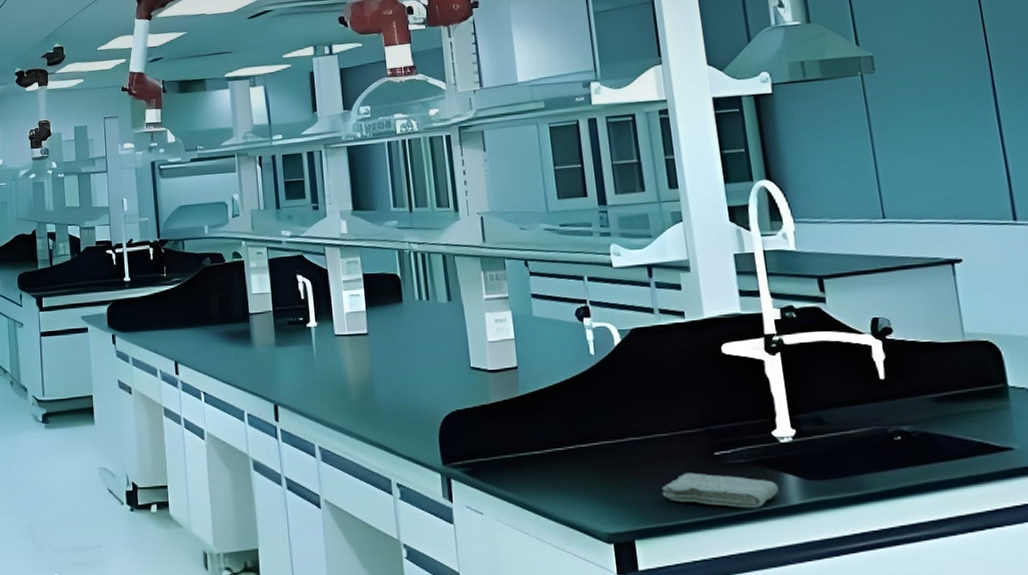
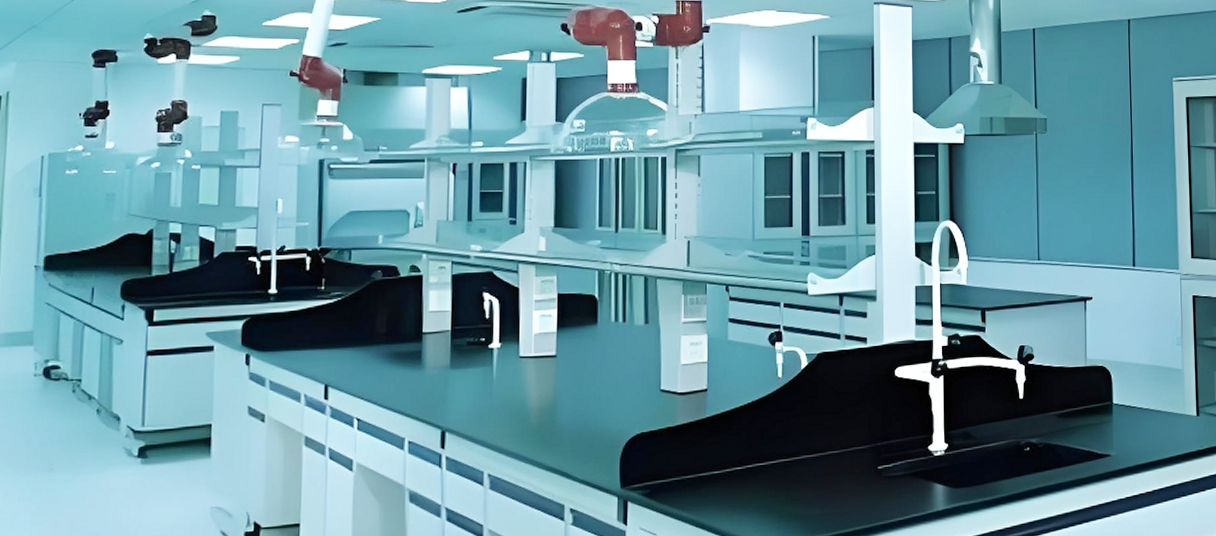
washcloth: present [662,472,779,508] -> none [828,486,929,516]

